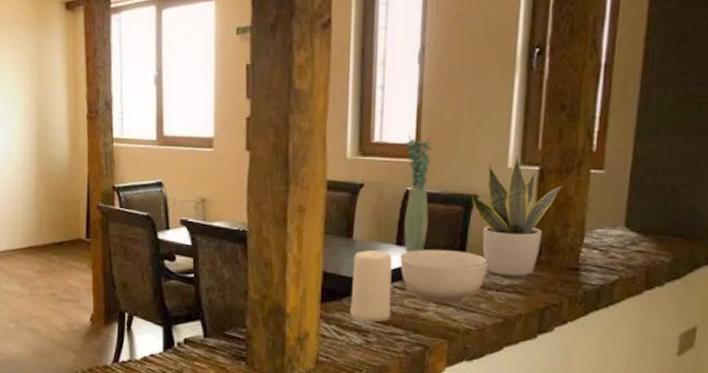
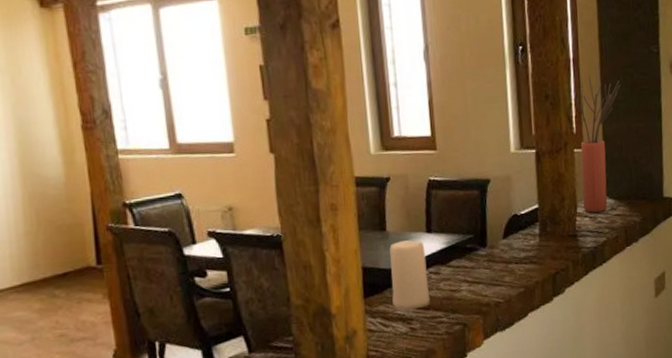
bowl: present [400,249,489,303] -> none [431,231,507,282]
vase: present [404,134,432,253] -> none [423,127,452,239]
potted plant: present [471,156,563,278] -> none [485,141,556,250]
vase: none [592,86,669,247] -> present [573,77,621,214]

